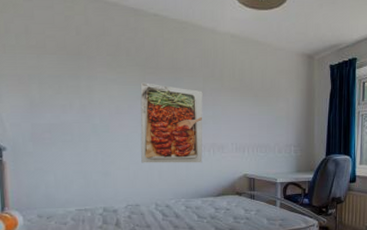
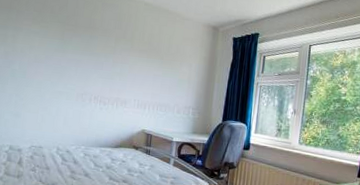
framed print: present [140,82,203,163] -> none [50,37,114,115]

